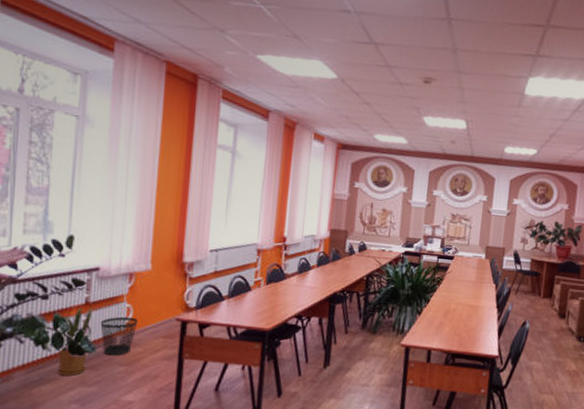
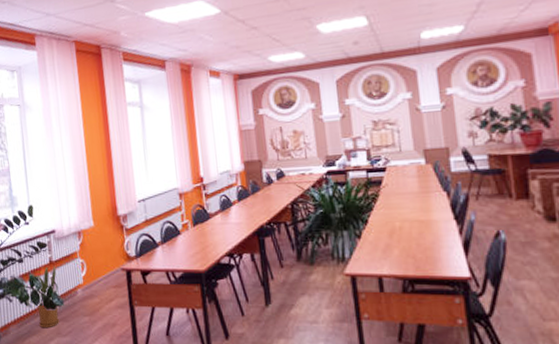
wastebasket: present [100,316,138,355] -> none [63,271,92,307]

